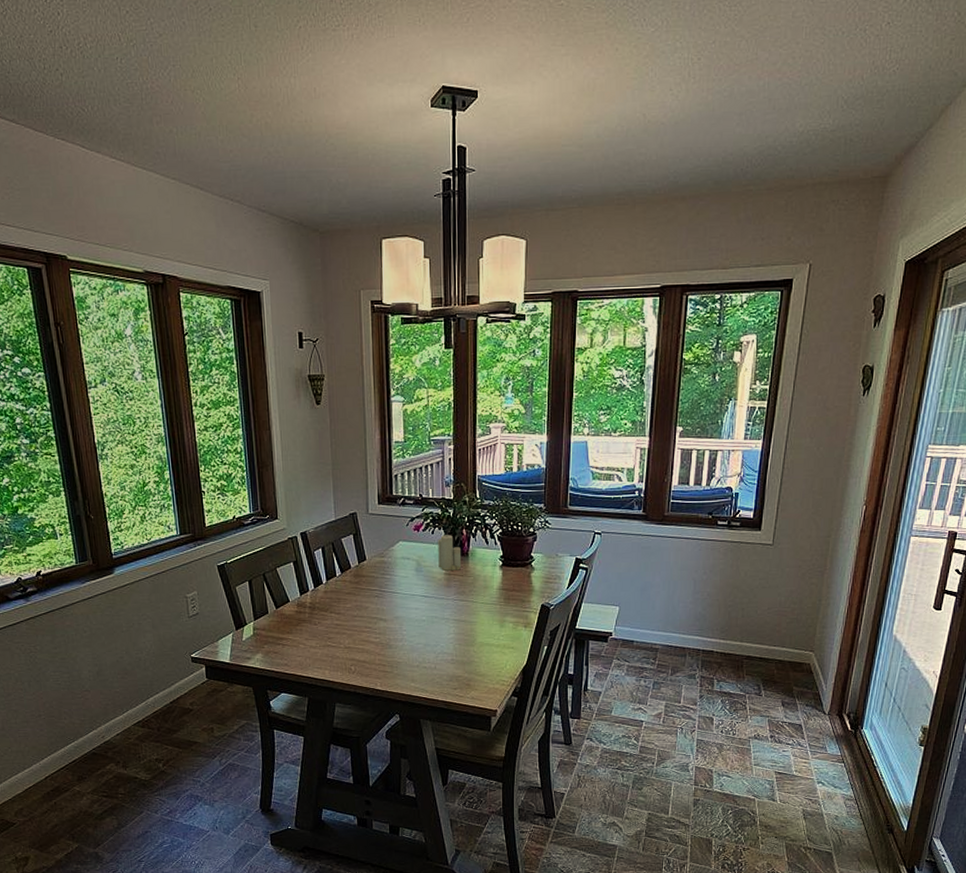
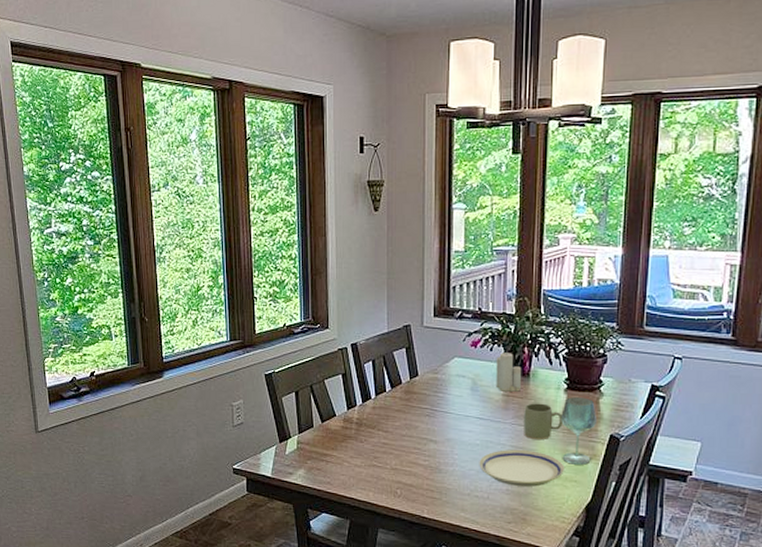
plate: none [426,622,502,656] -> present [479,449,564,487]
mug: none [464,579,499,612] -> present [523,403,563,439]
wine glass: none [498,572,530,633] -> present [561,397,598,465]

